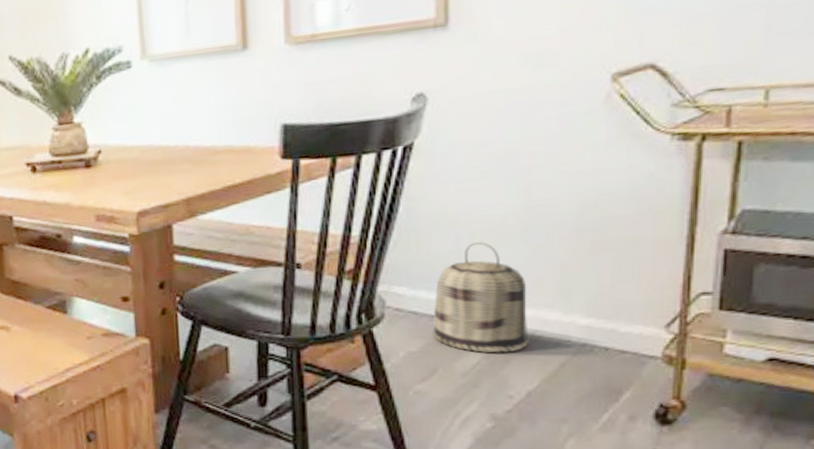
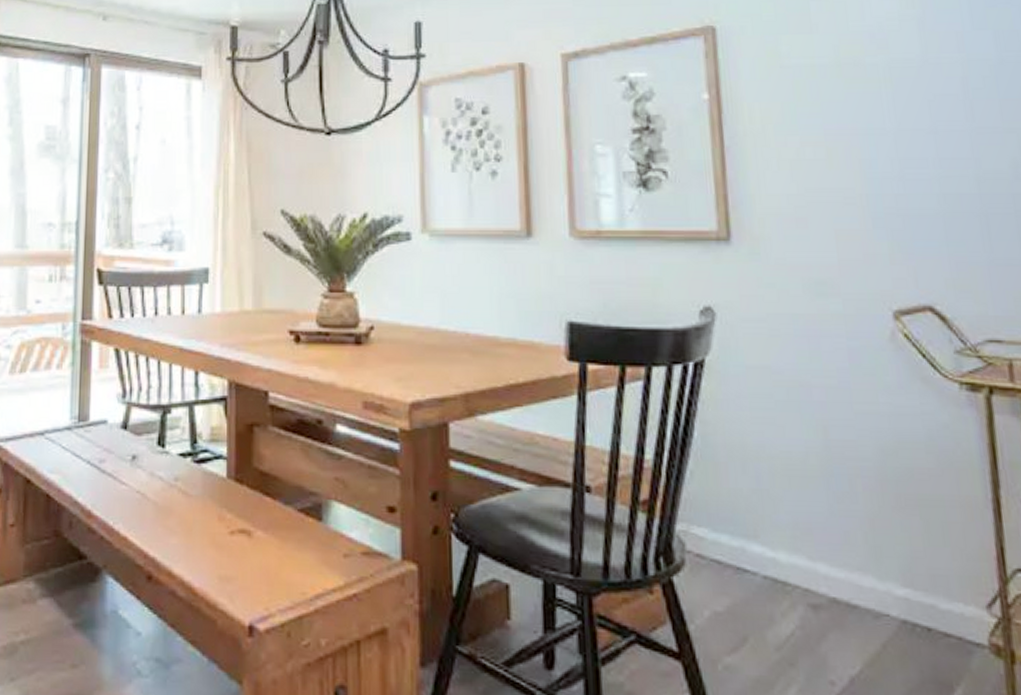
basket: present [432,242,529,353] -> none [738,482,845,624]

